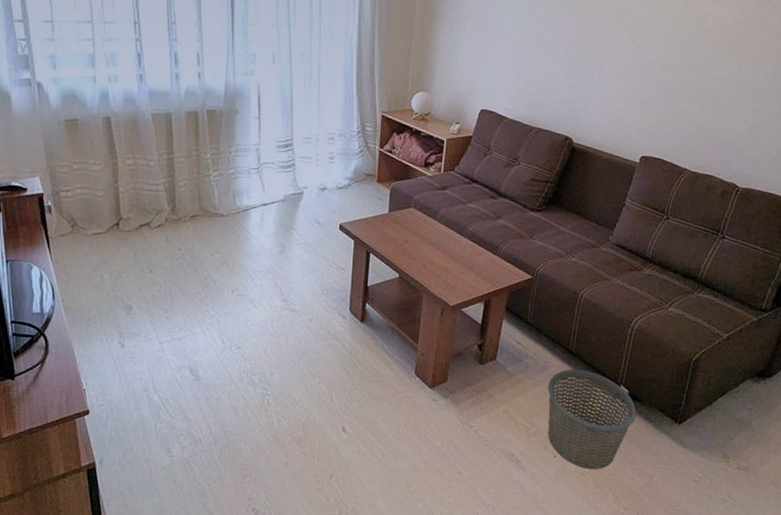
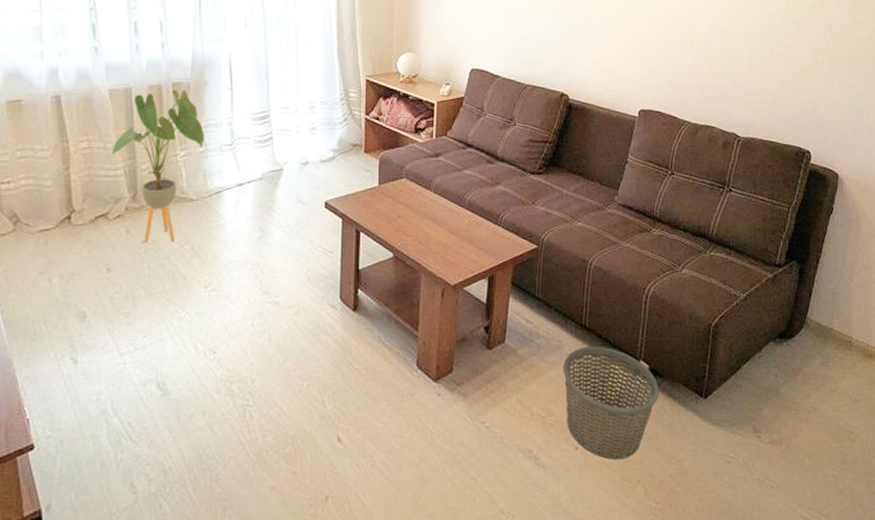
house plant: none [152,116,236,252] -> present [109,90,207,243]

